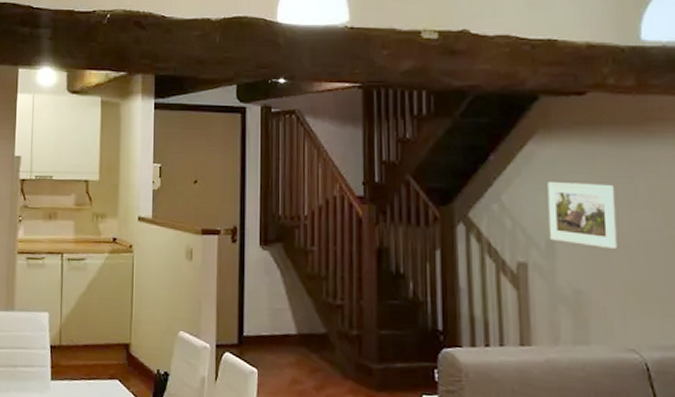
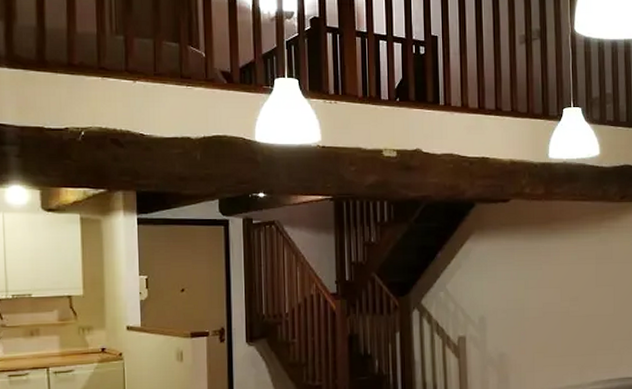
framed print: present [547,182,617,250] -> none [481,271,529,321]

